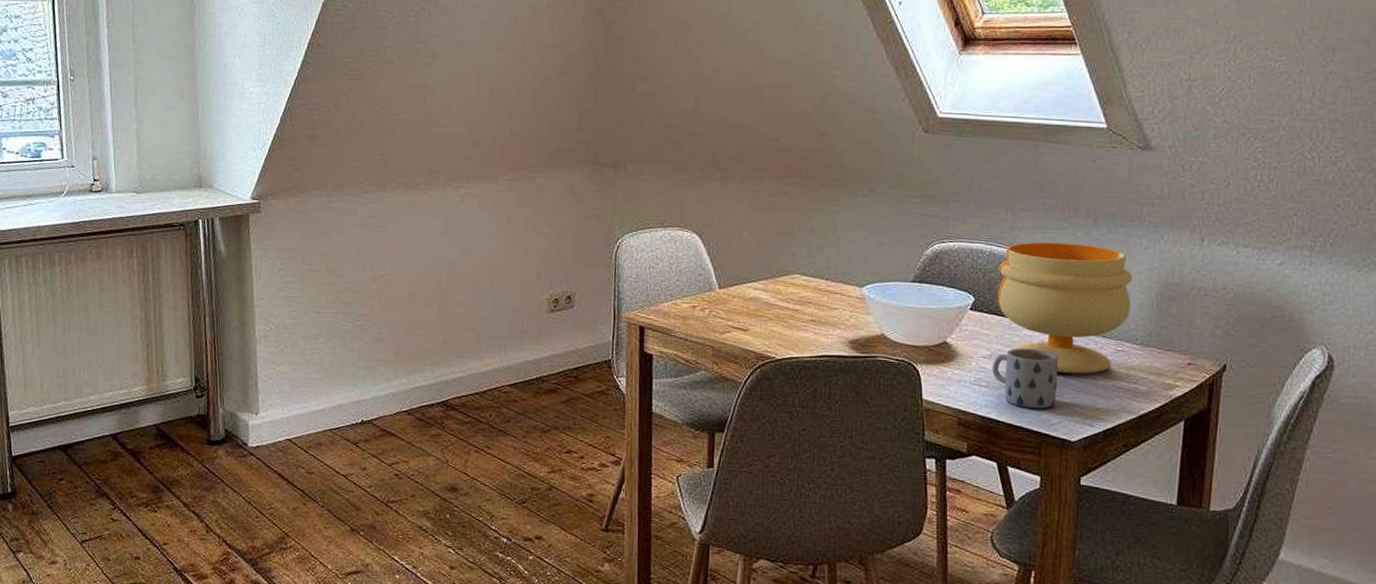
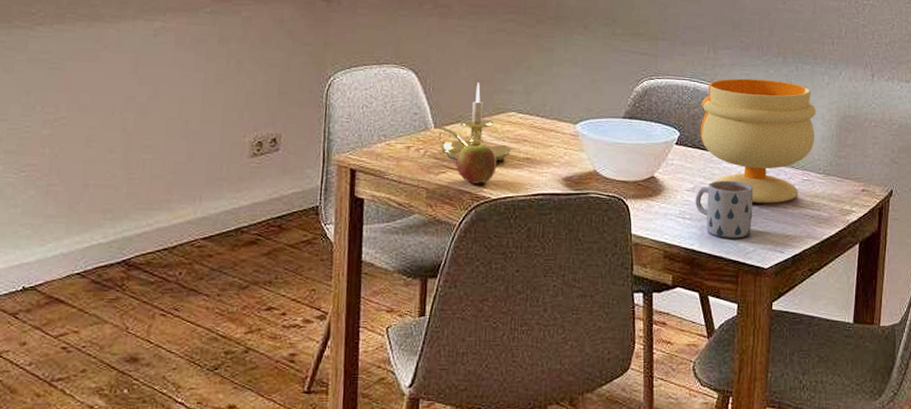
candle holder: none [718,245,796,323] -> present [434,83,511,162]
apple: none [740,306,781,344] -> present [455,144,497,184]

